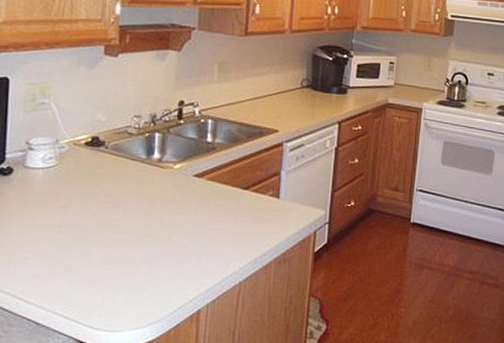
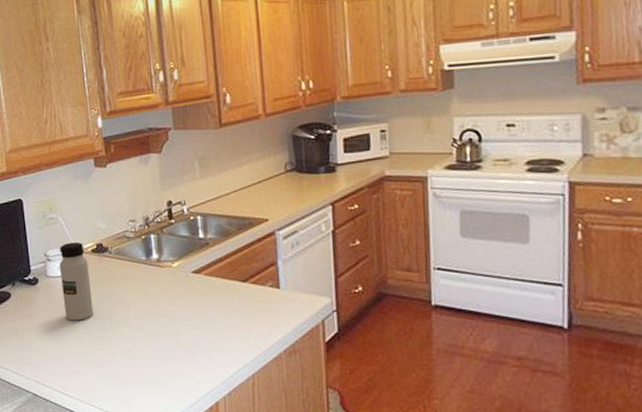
water bottle: none [40,131,79,219] -> present [59,241,94,321]

